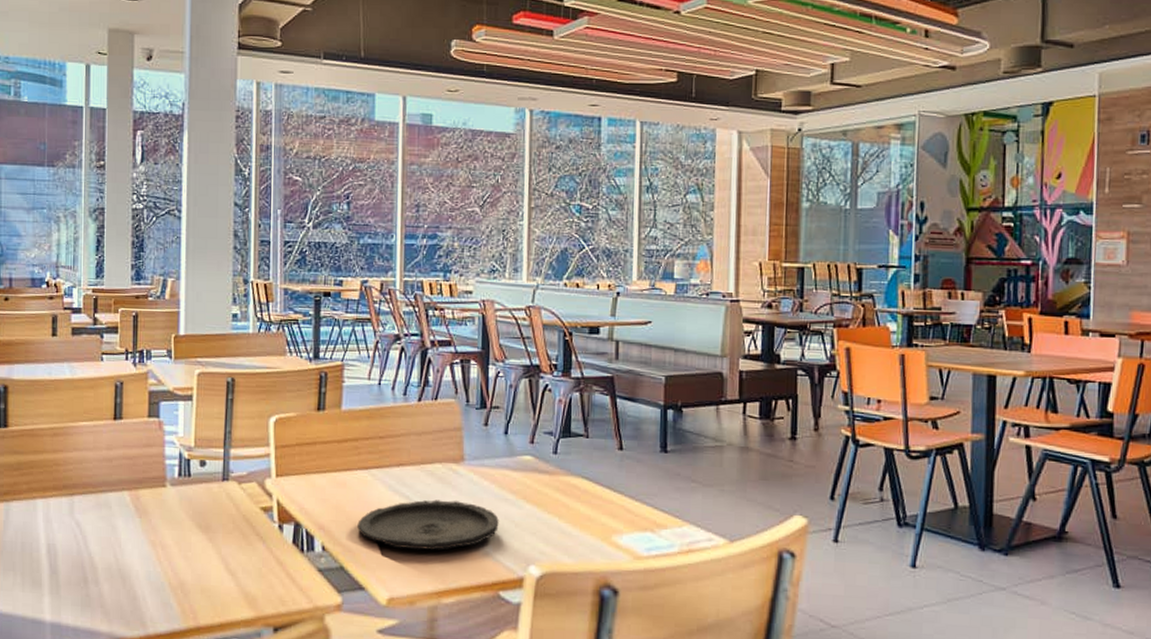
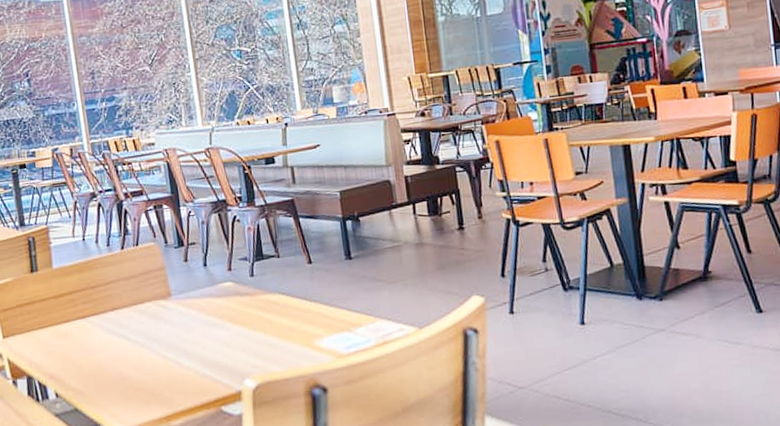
plate: present [357,500,499,551] -> none [84,333,212,385]

